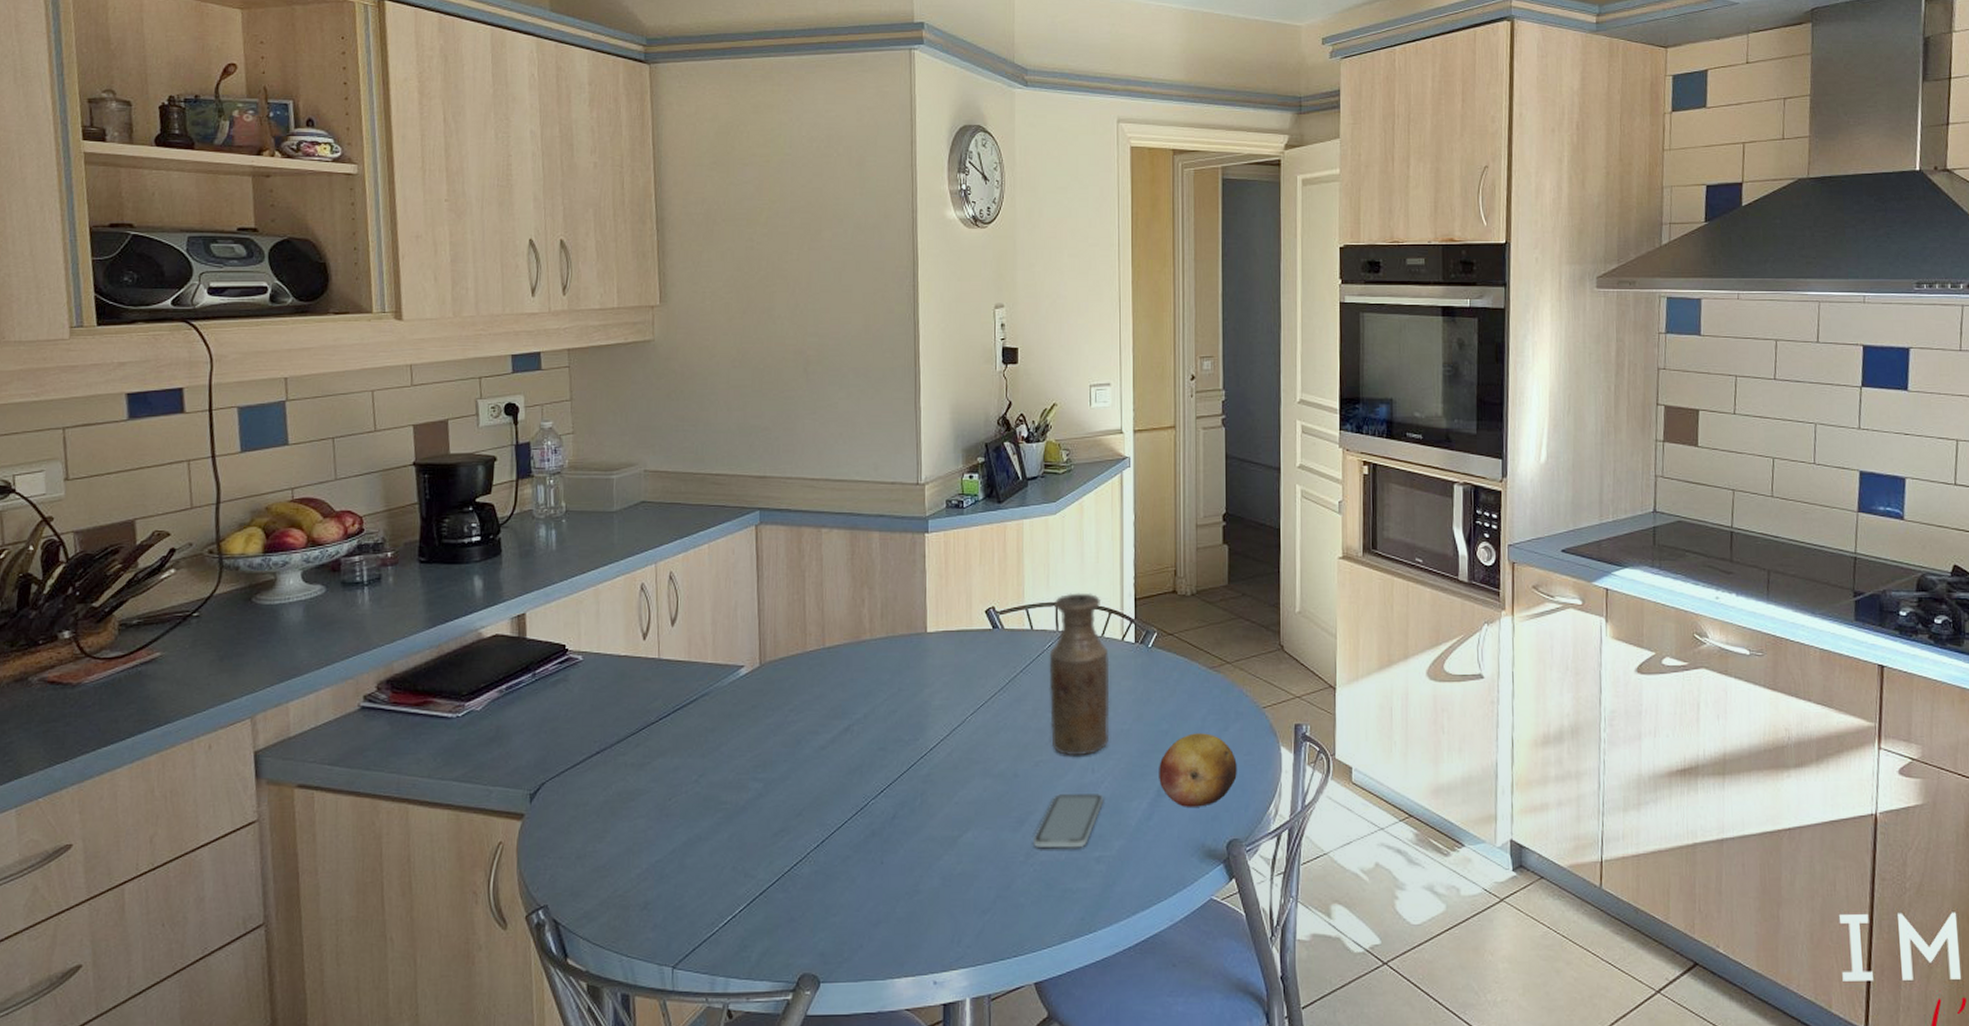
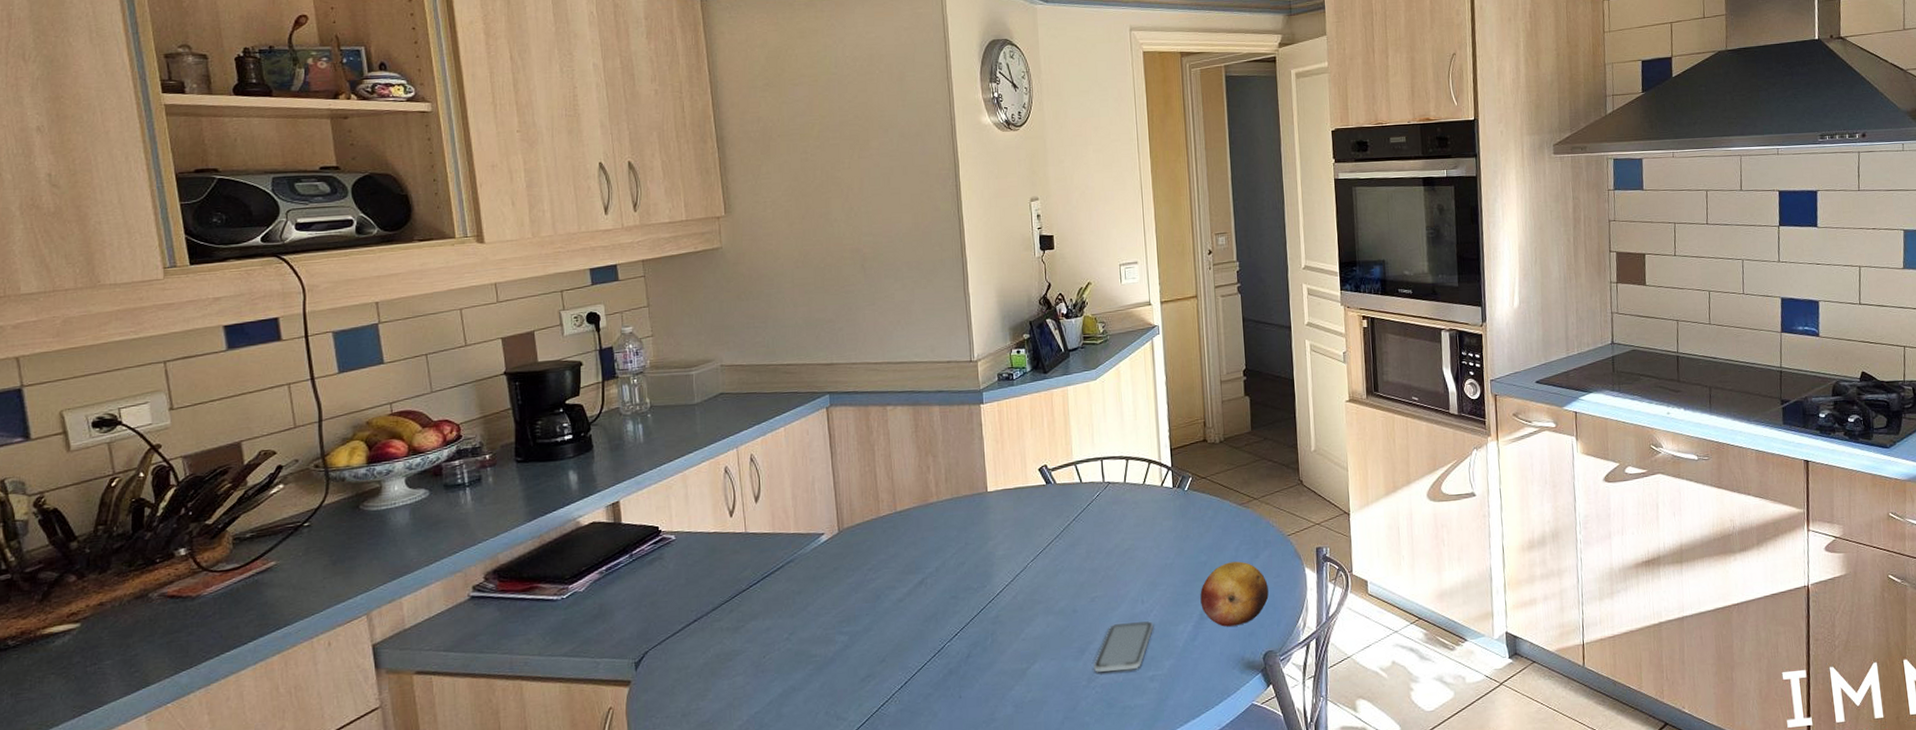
bottle: present [1049,593,1110,755] -> none [1098,446,1156,590]

